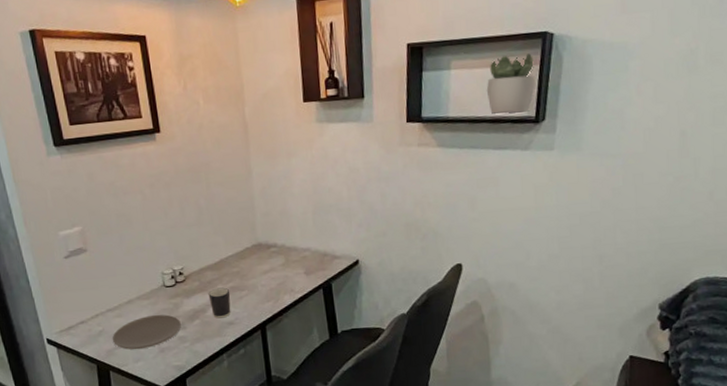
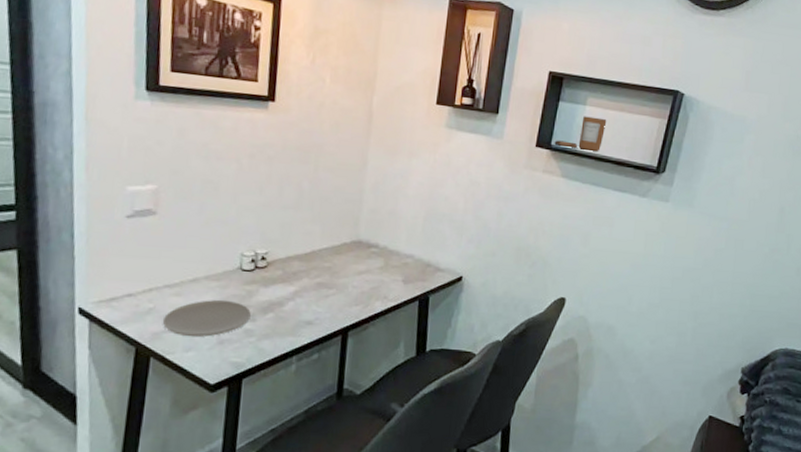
mug: present [208,287,231,319] -> none [290,281,316,316]
candle: none [426,79,475,117] -> present [555,116,607,152]
succulent plant: present [486,53,535,114] -> none [616,104,663,161]

